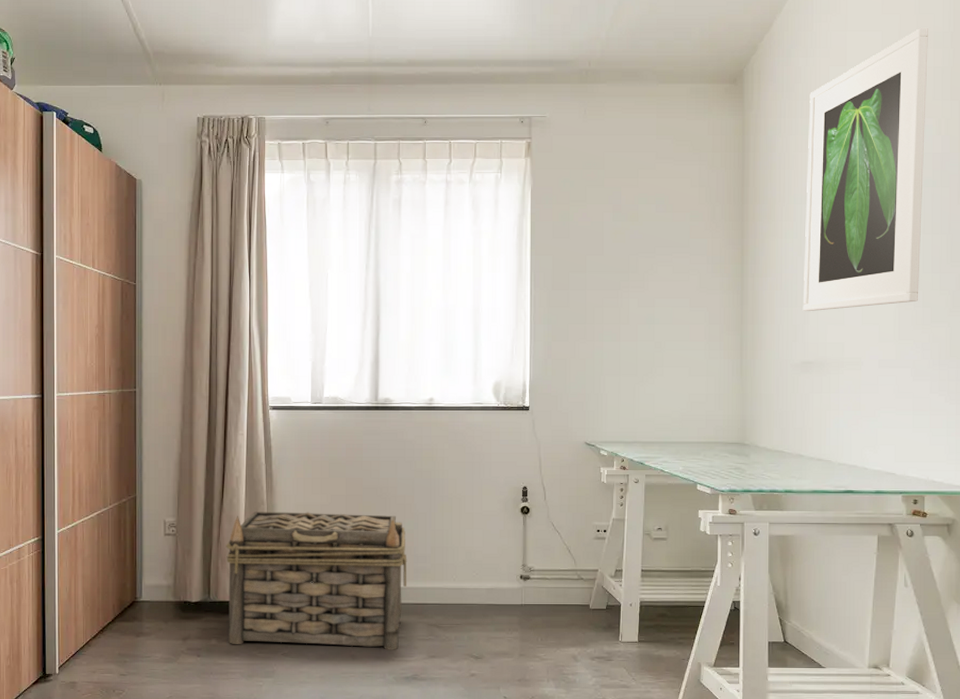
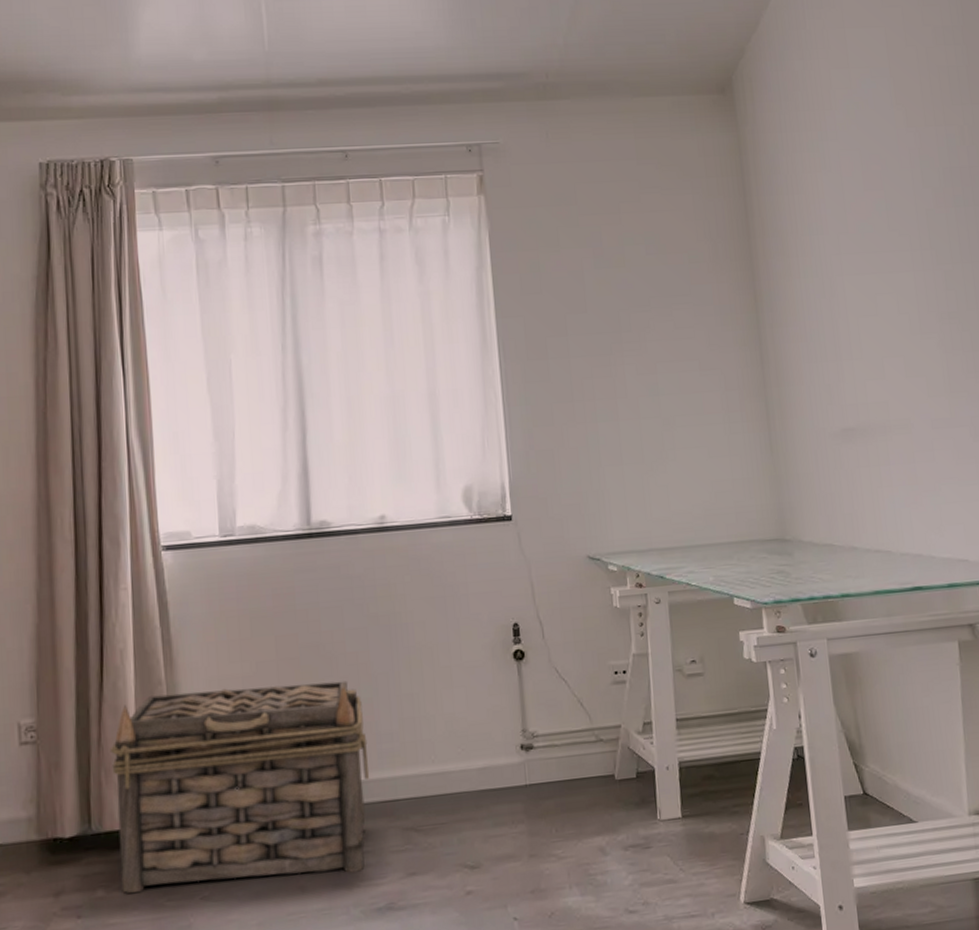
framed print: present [802,27,928,312] -> none [812,21,966,367]

